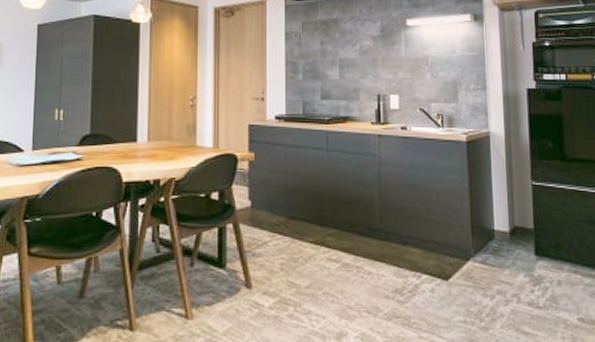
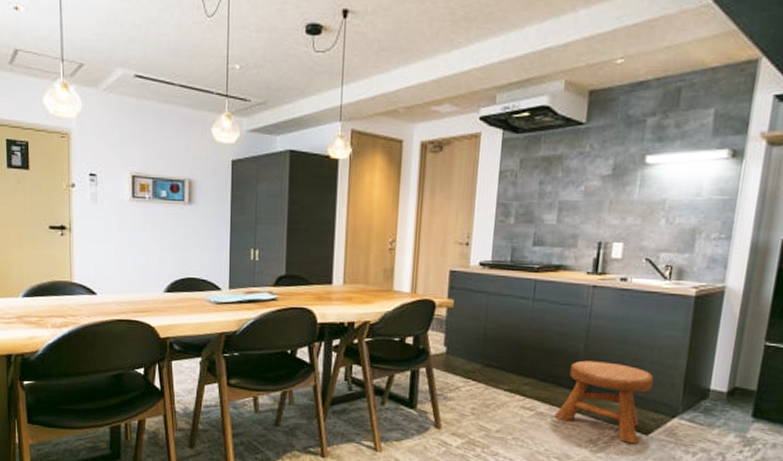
stool: none [360,208,445,292] -> present [554,360,654,445]

